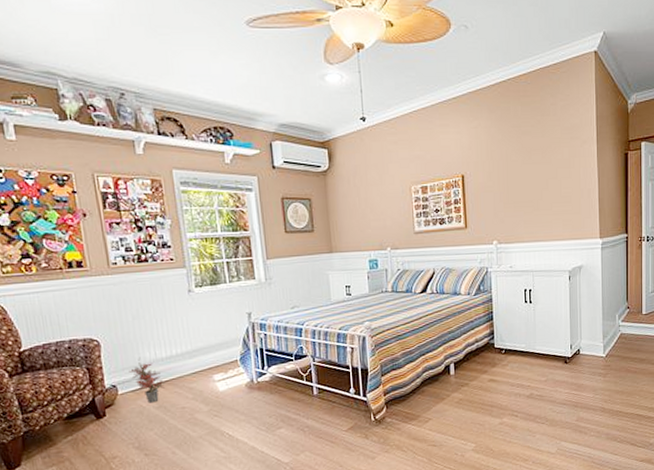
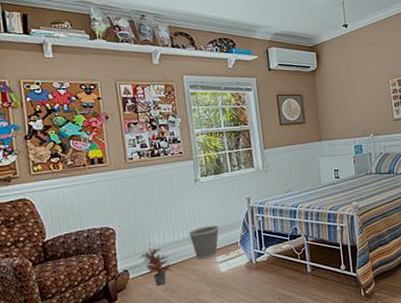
wastebasket: none [182,340,216,378] -> present [188,225,219,260]

